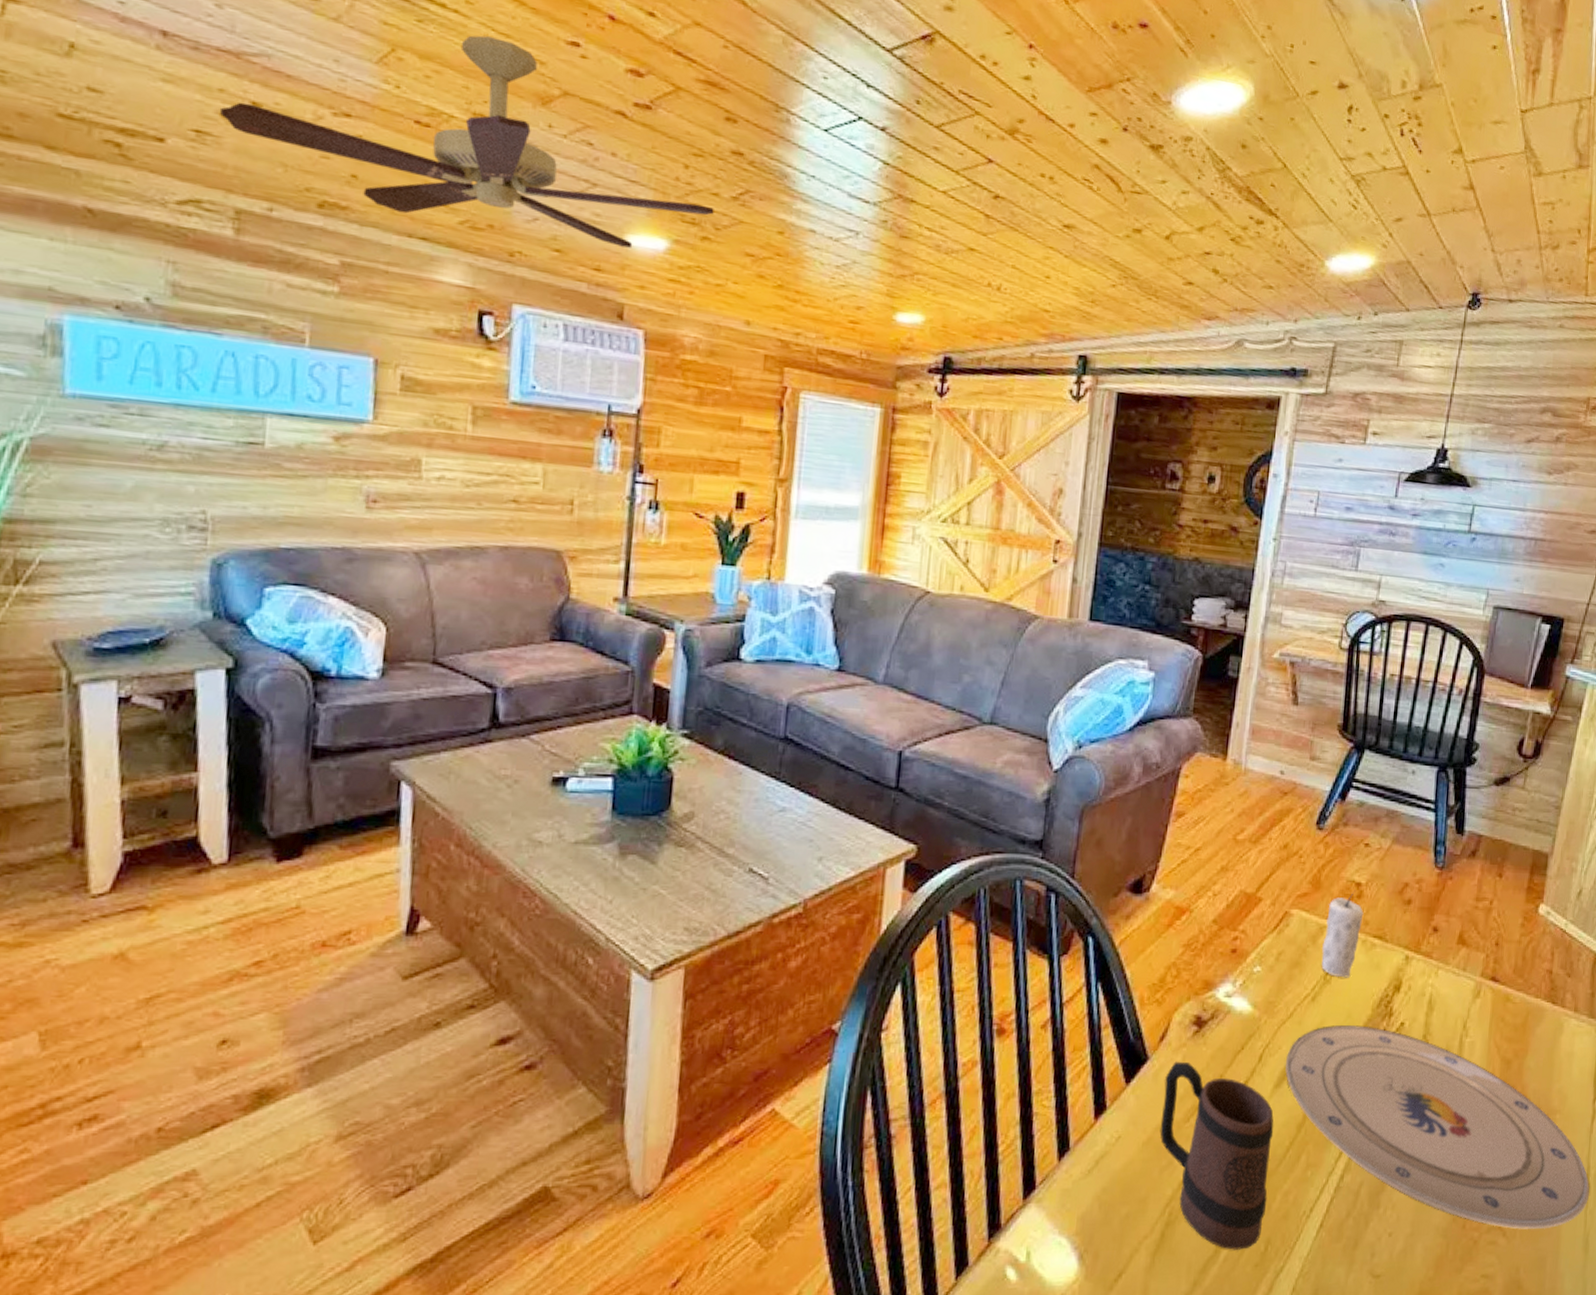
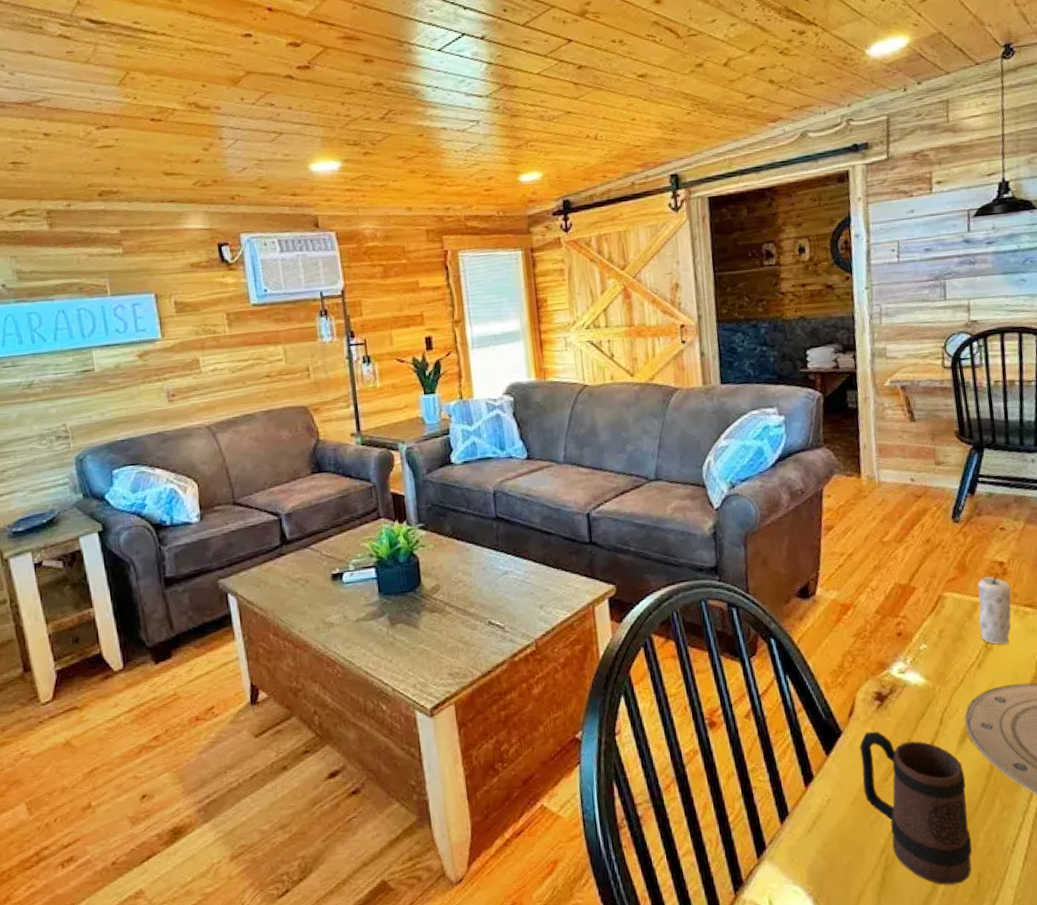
ceiling fan: present [219,35,714,248] -> none [24,45,369,187]

